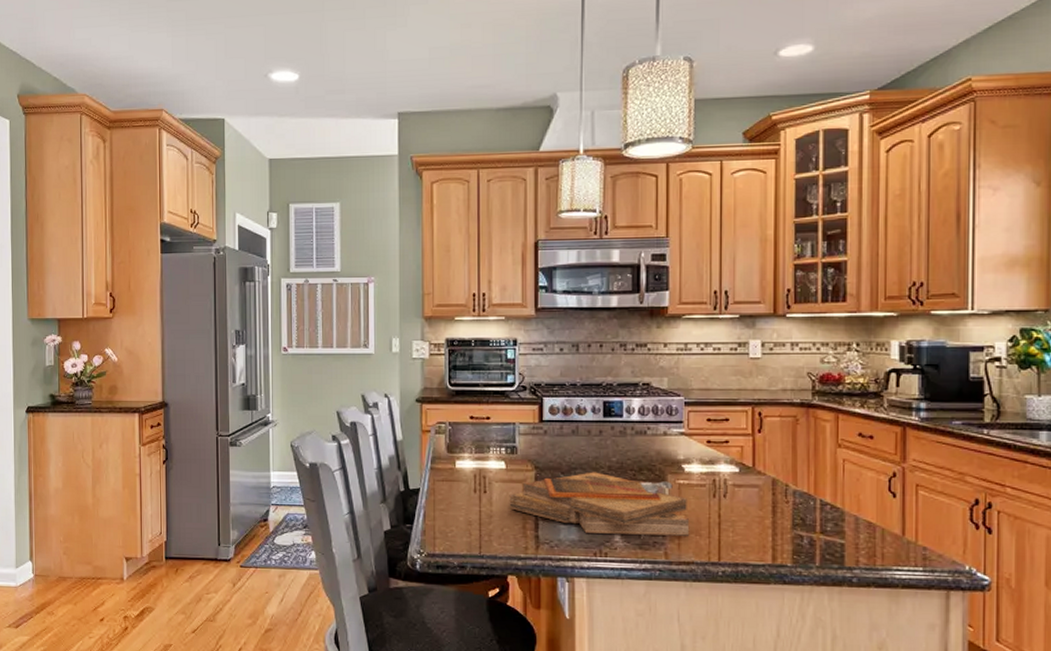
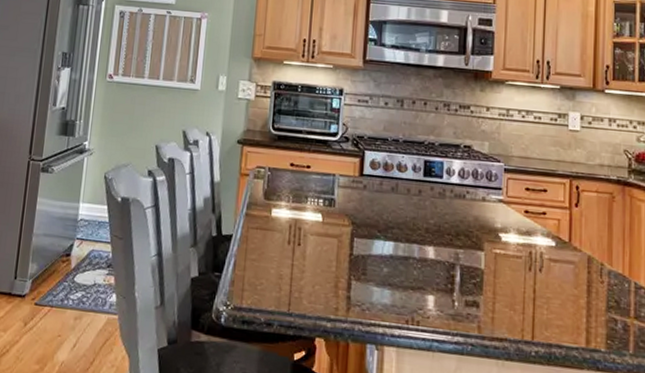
clipboard: present [509,472,690,536] -> none [322,232,505,310]

